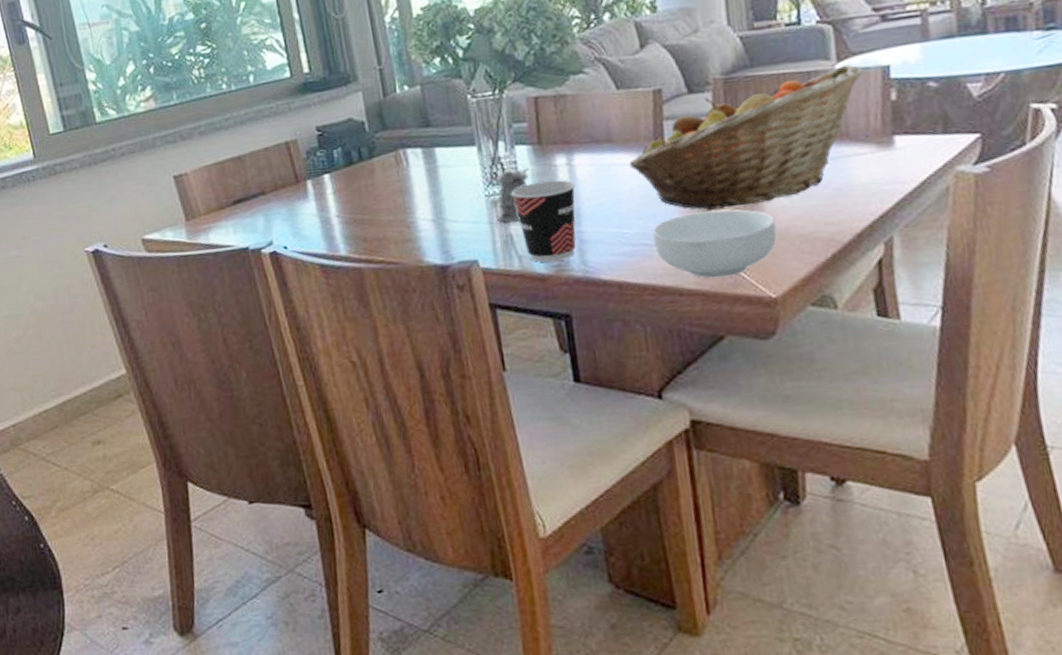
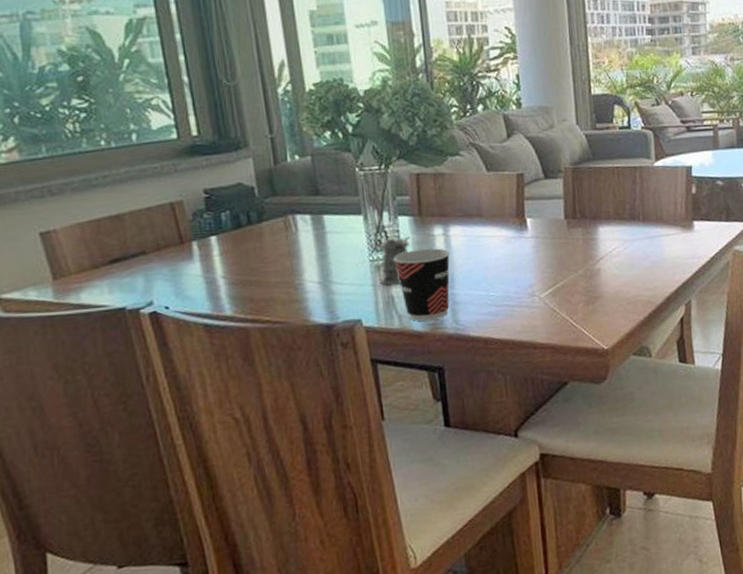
fruit basket: present [629,64,863,210] -> none [496,163,673,277]
cereal bowl: present [652,209,777,278] -> none [513,277,609,334]

